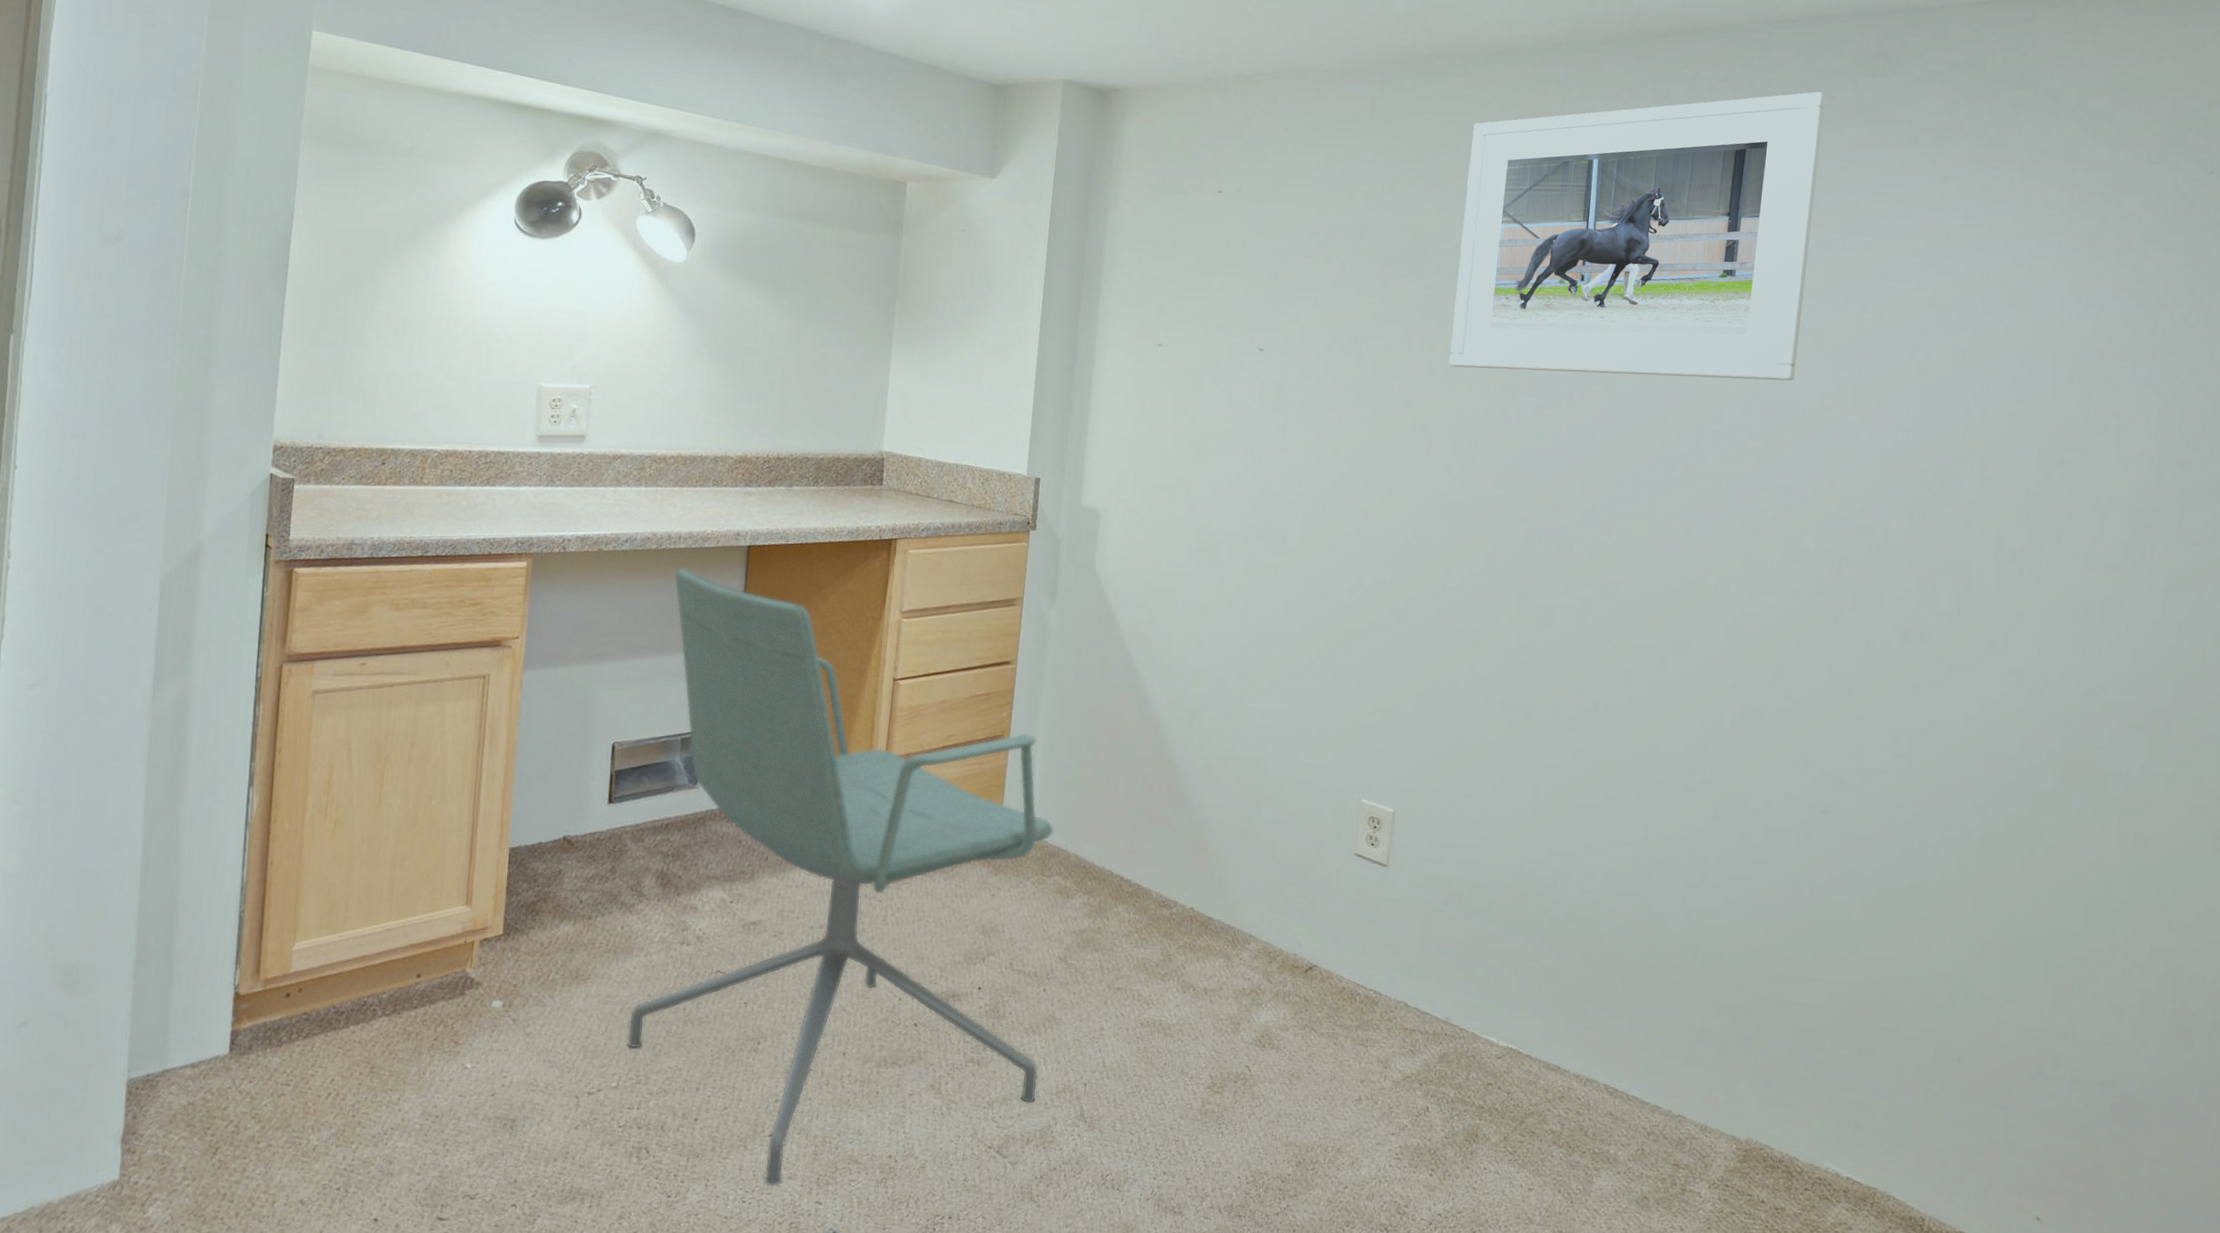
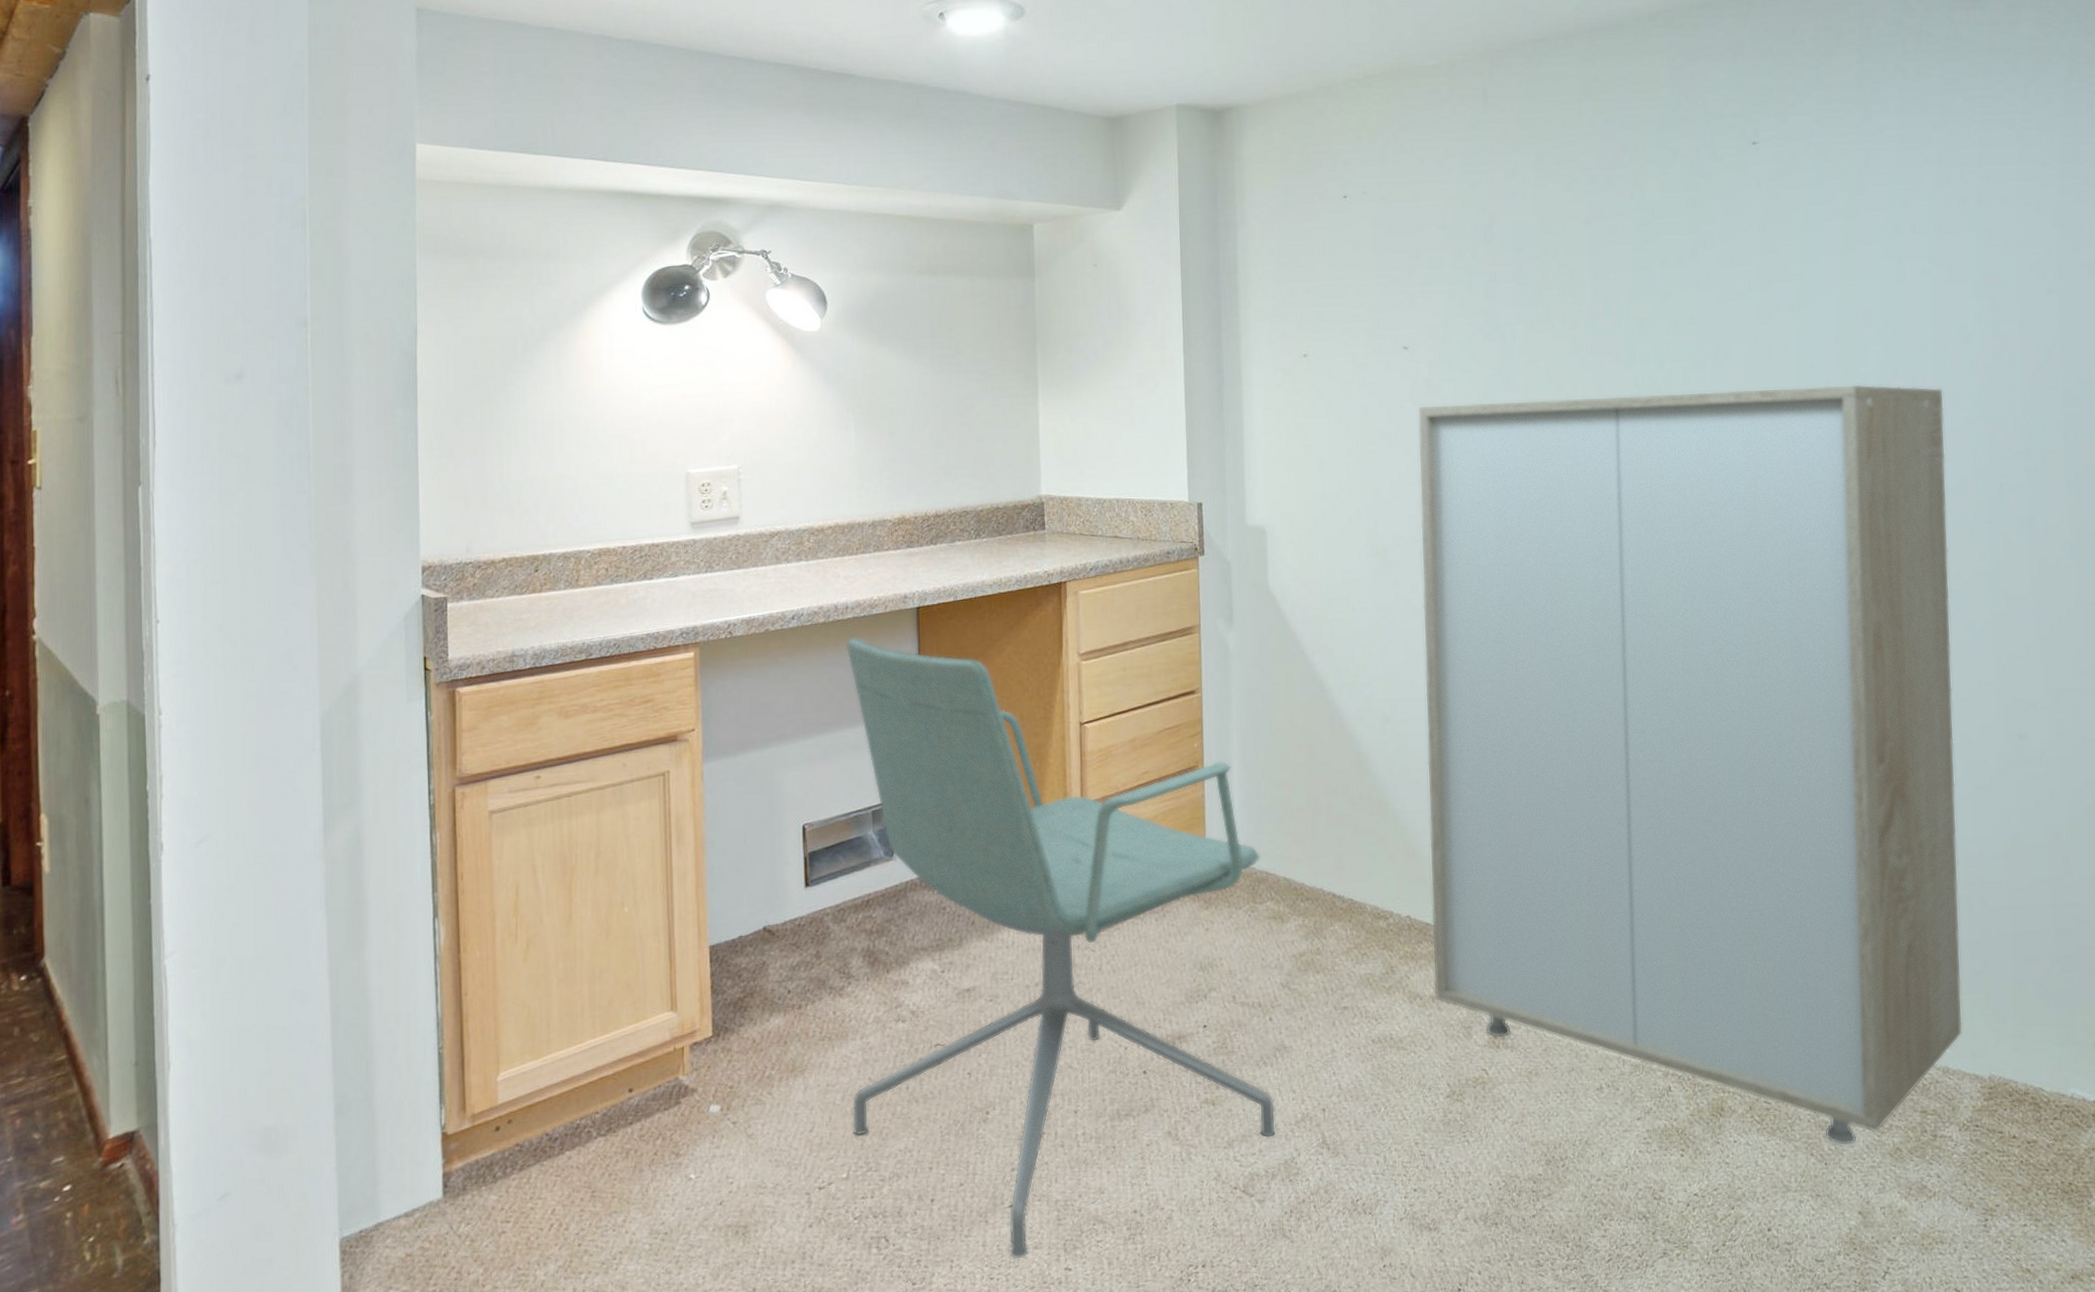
storage cabinet: none [1207,408,1796,1188] -> present [1417,384,1963,1146]
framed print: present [1449,91,1825,381] -> none [1586,30,1932,342]

